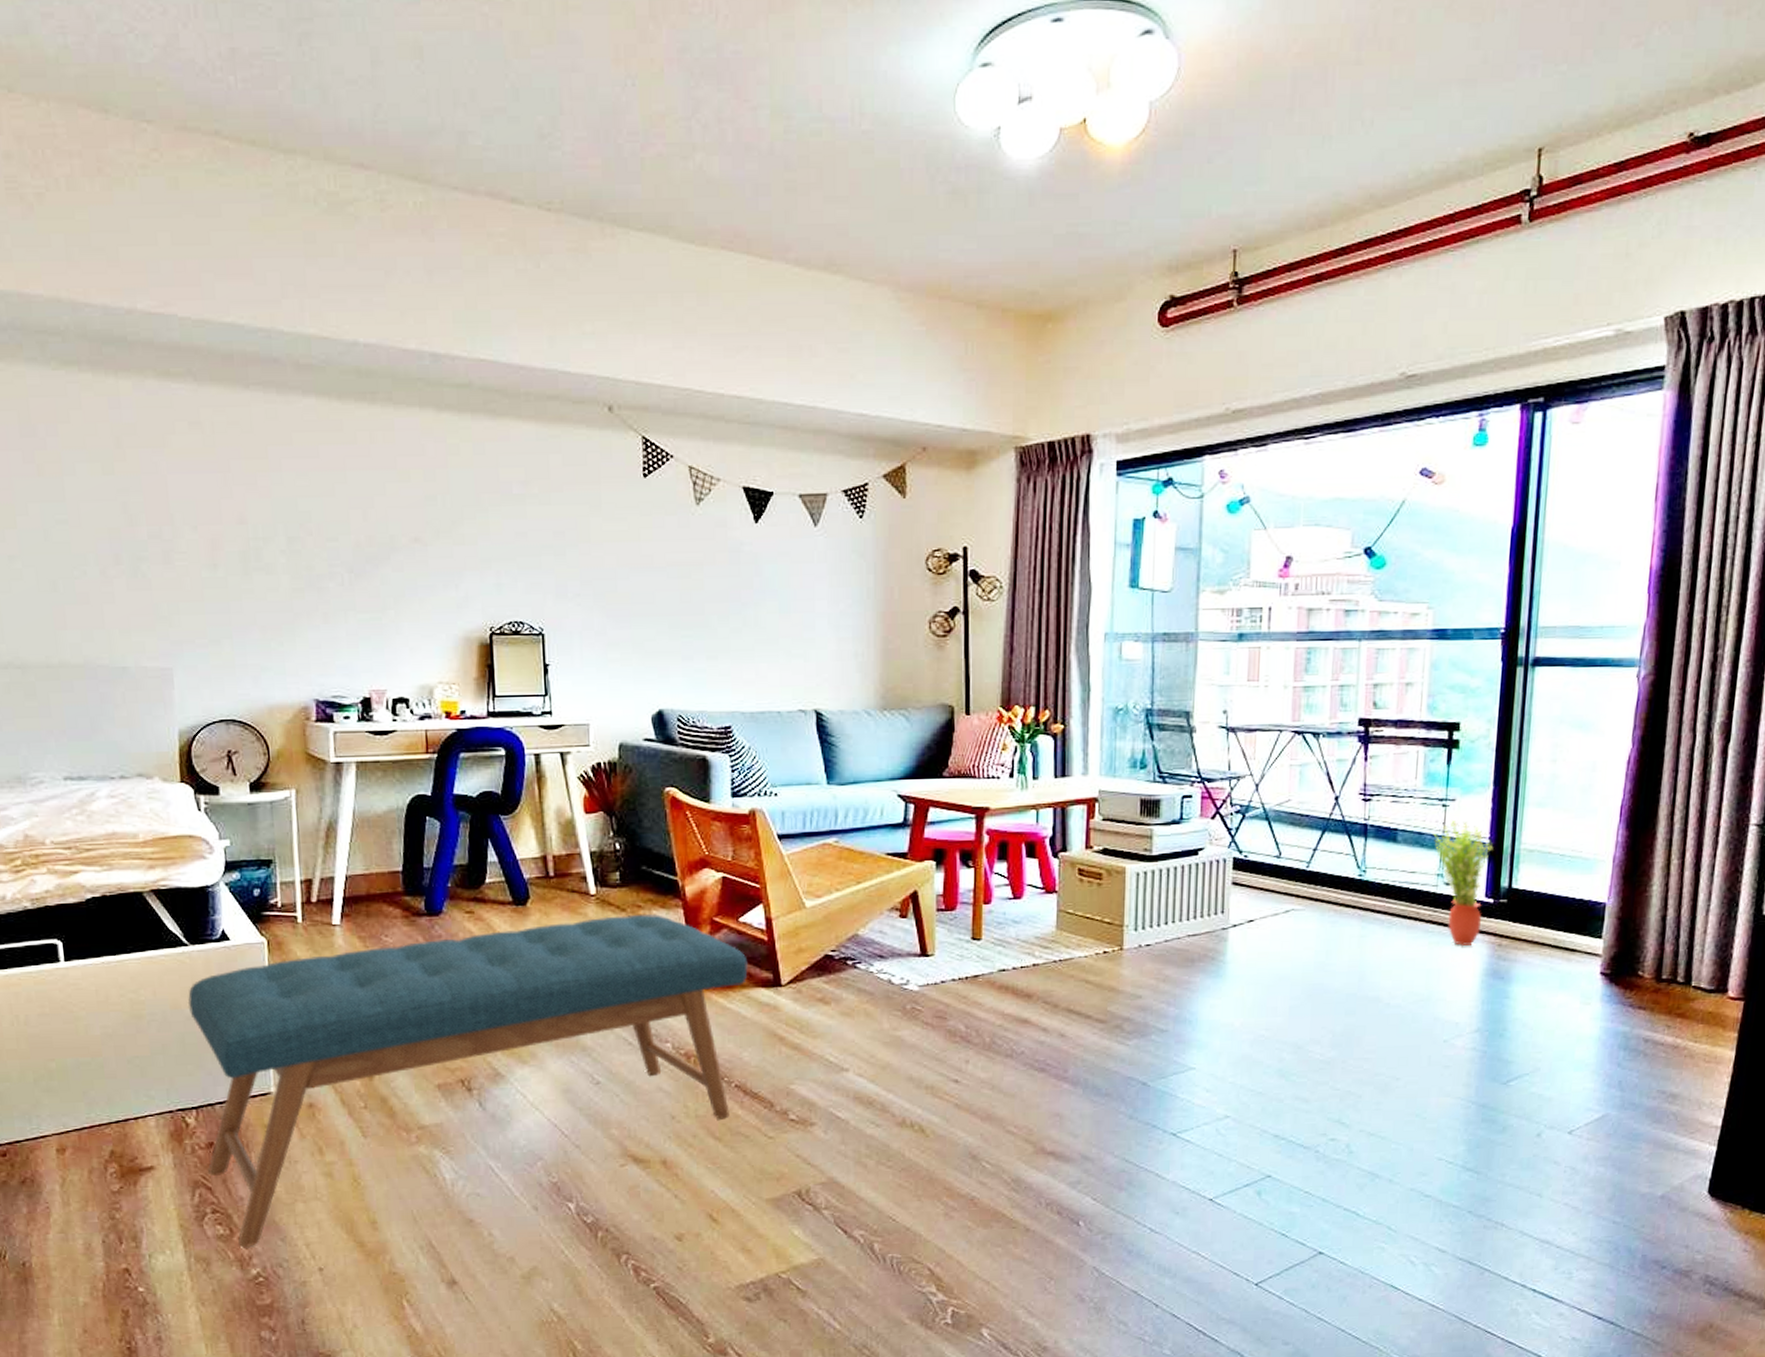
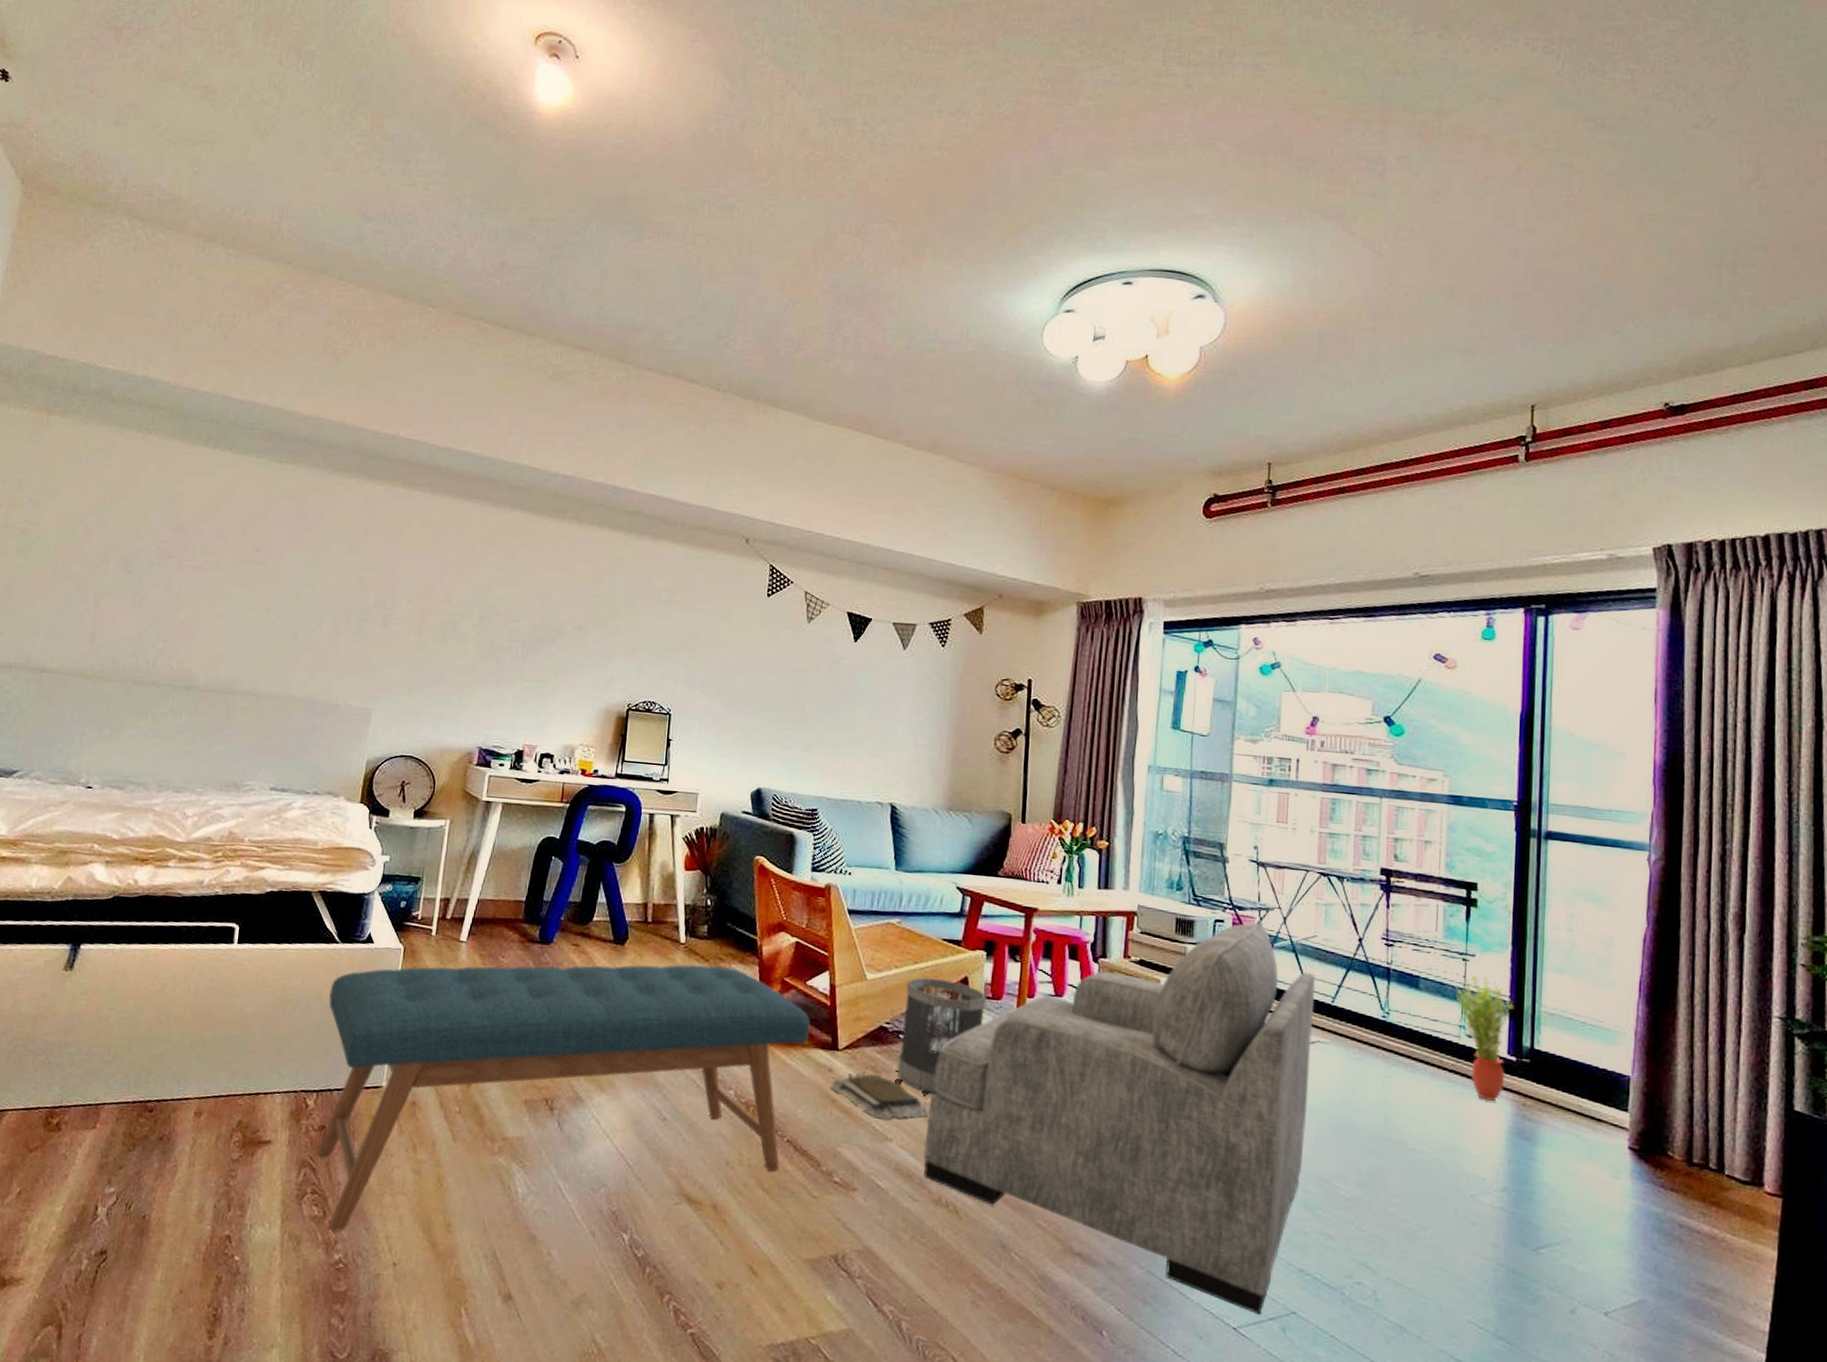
book: none [772,995,885,1050] -> present [828,1064,930,1120]
wastebasket: none [847,896,939,1018] -> present [897,977,986,1095]
armchair: none [884,792,1290,1183] -> present [923,922,1315,1314]

